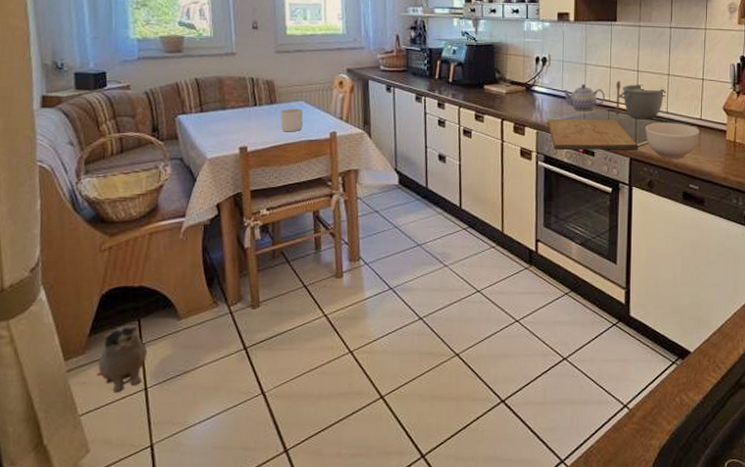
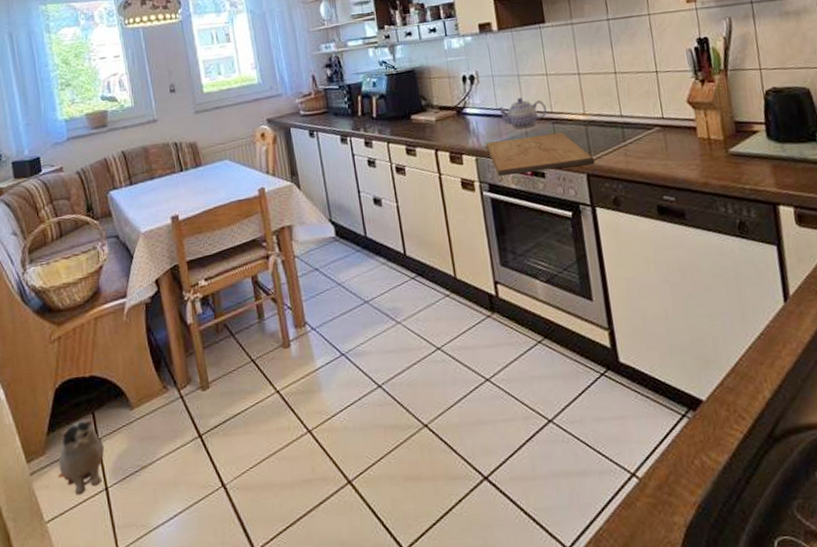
mug: present [279,108,304,132] -> none [206,167,231,195]
cooking pot: present [616,80,666,120] -> none [556,88,616,129]
bowl: present [645,122,699,159] -> none [598,126,664,170]

